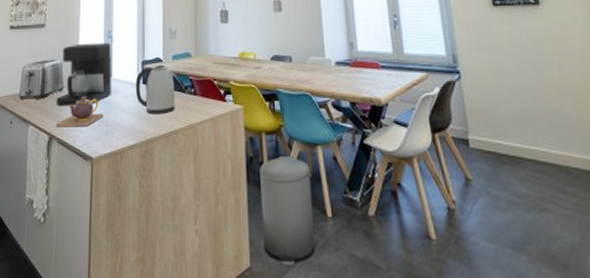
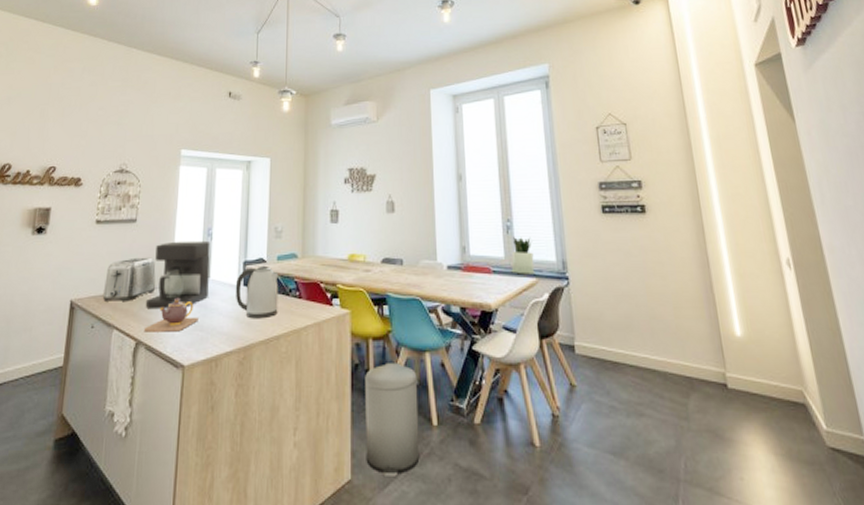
planter: none [398,32,426,70] -> present [509,237,537,276]

